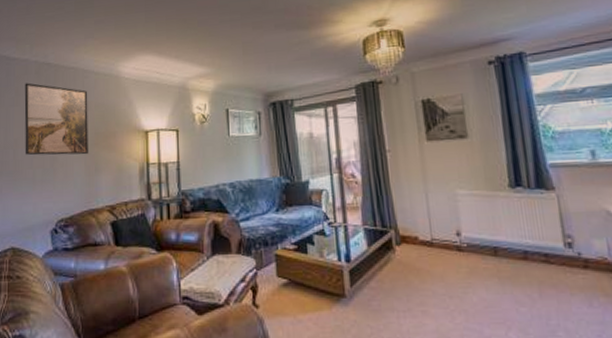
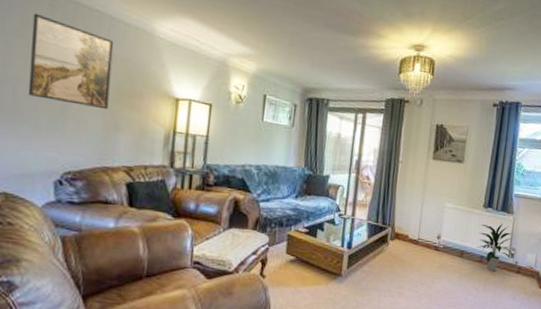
indoor plant: none [512,204,571,270] -> present [477,223,513,272]

